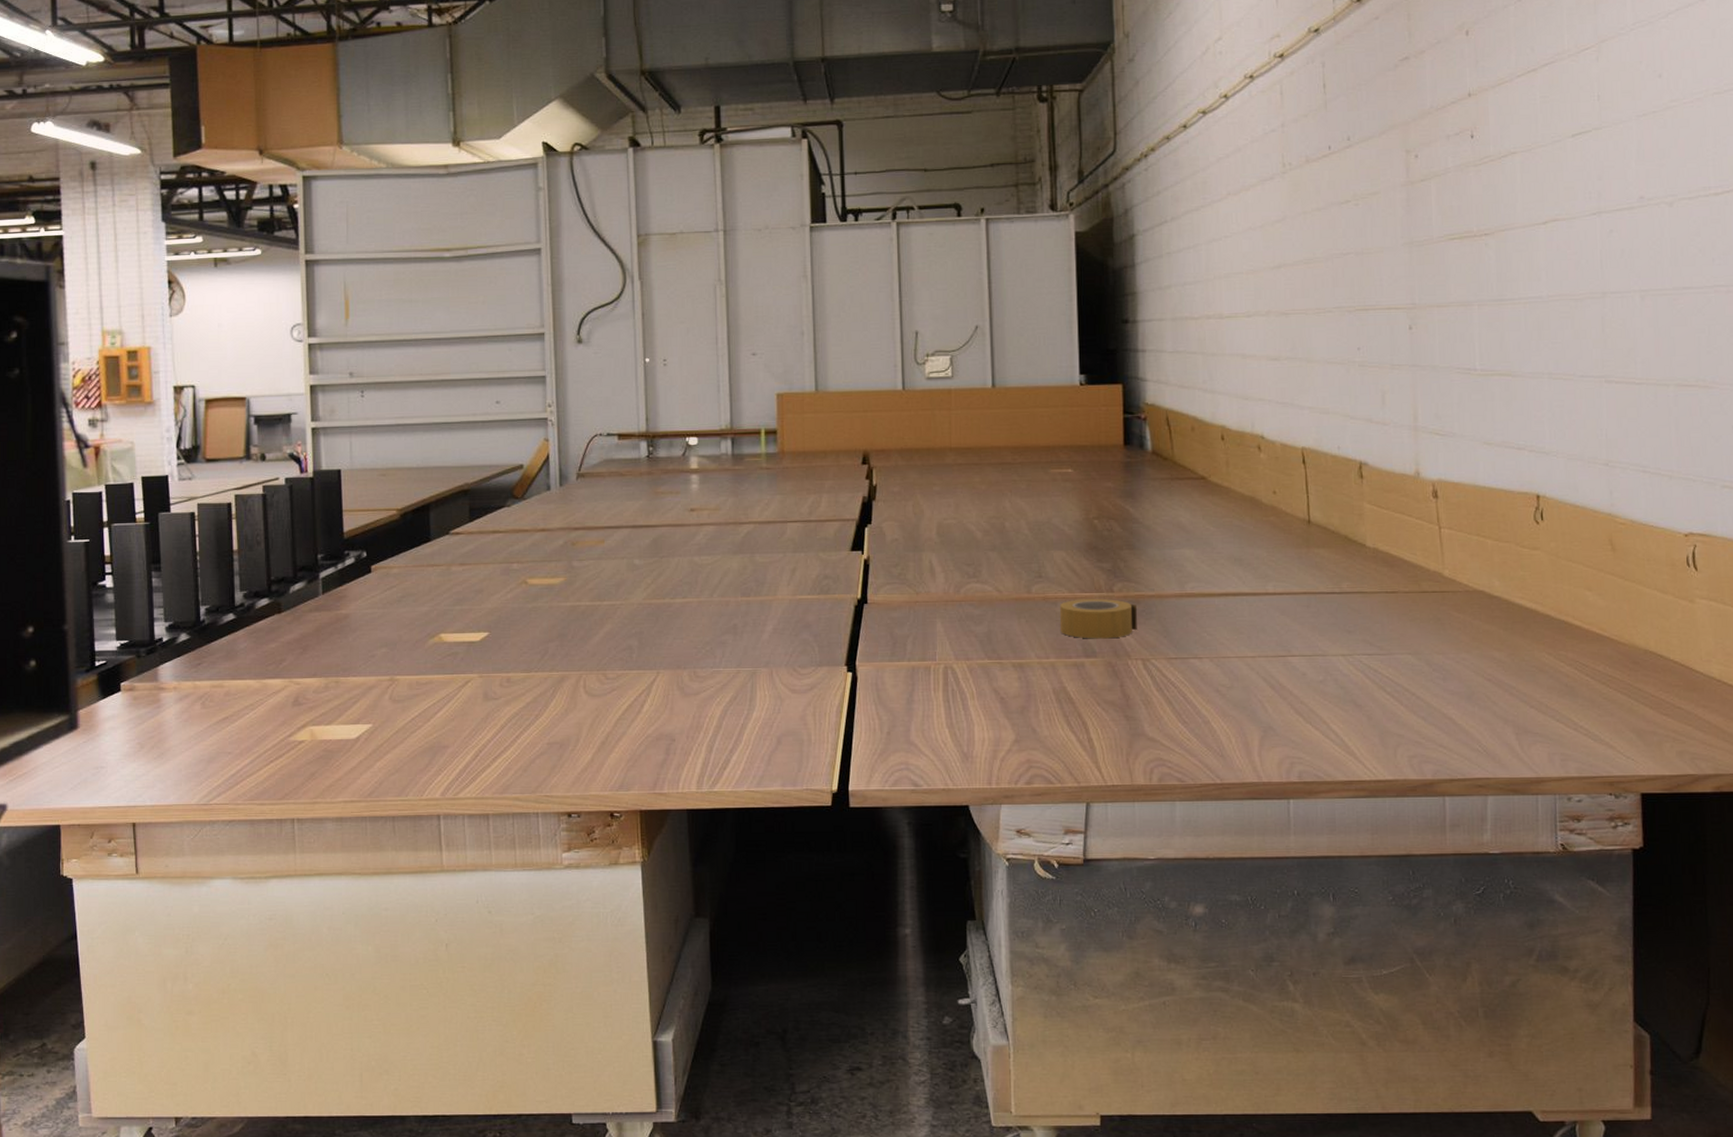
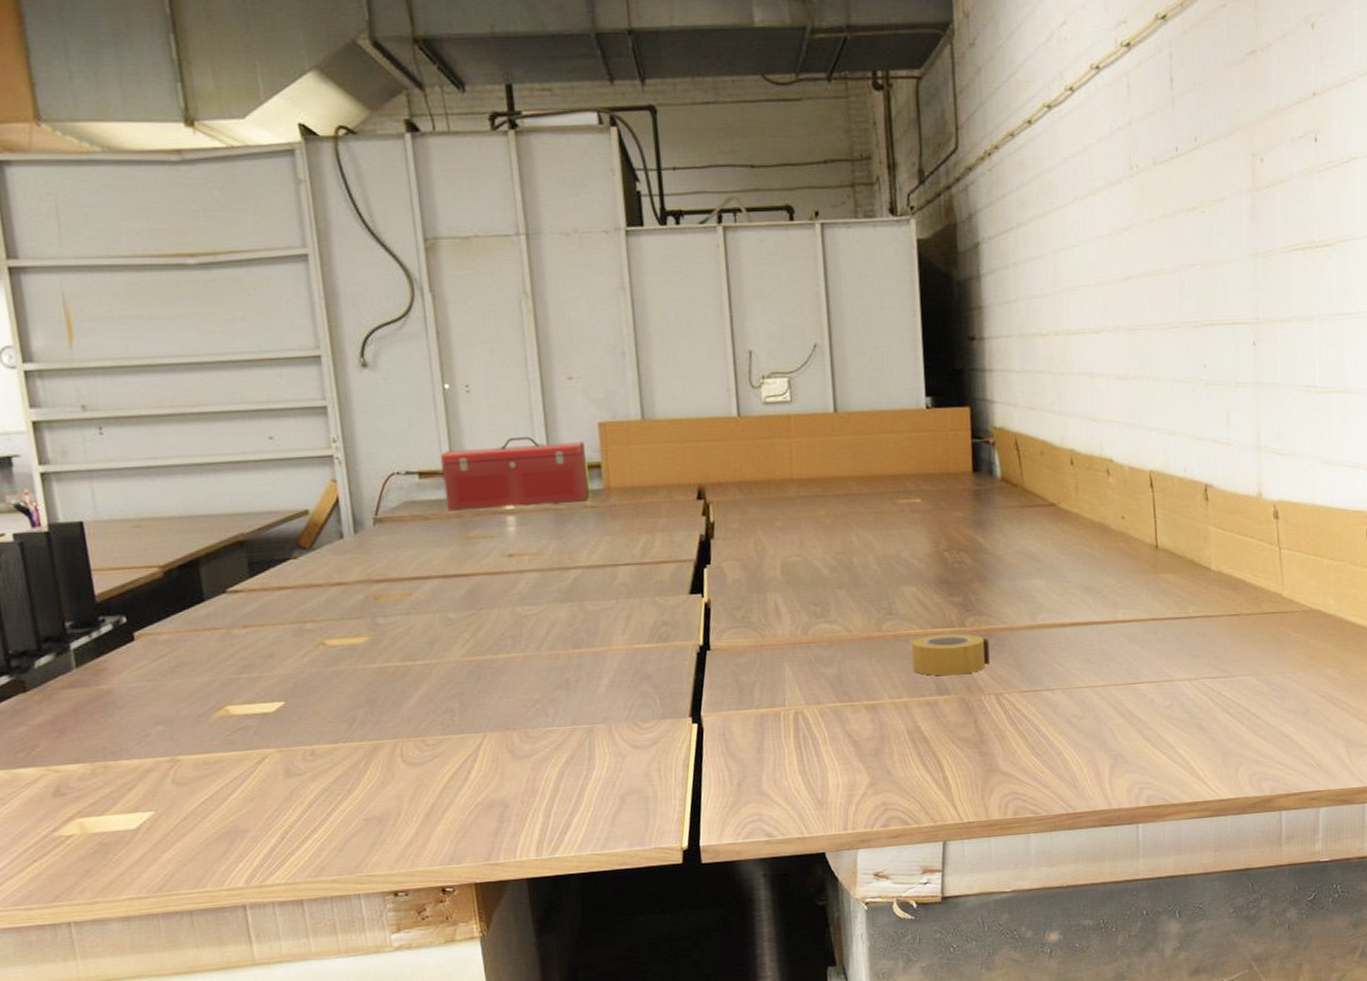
toolbox: none [637,404,765,469] -> present [440,436,590,511]

